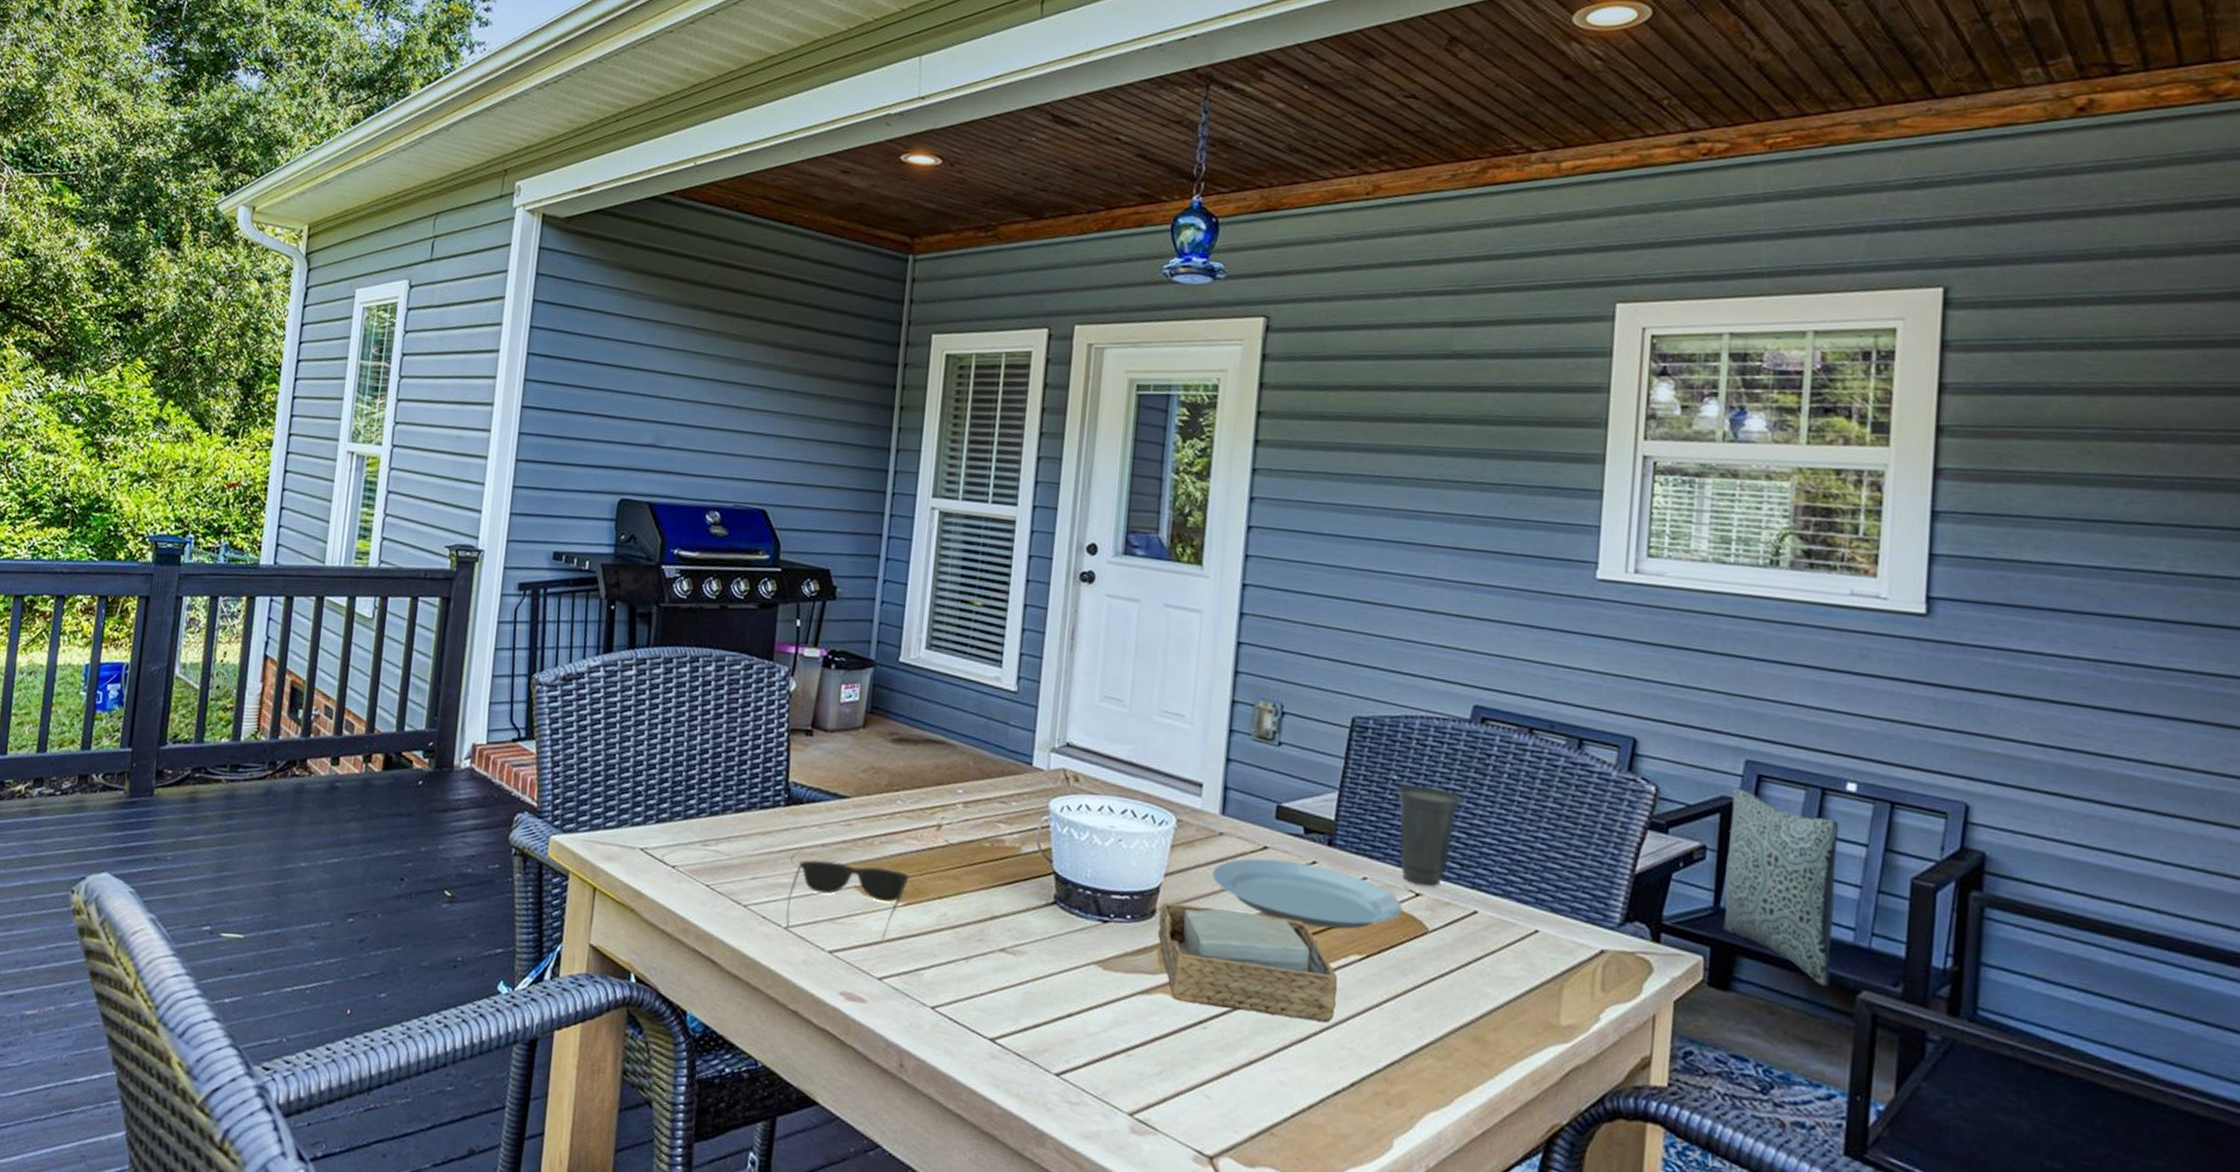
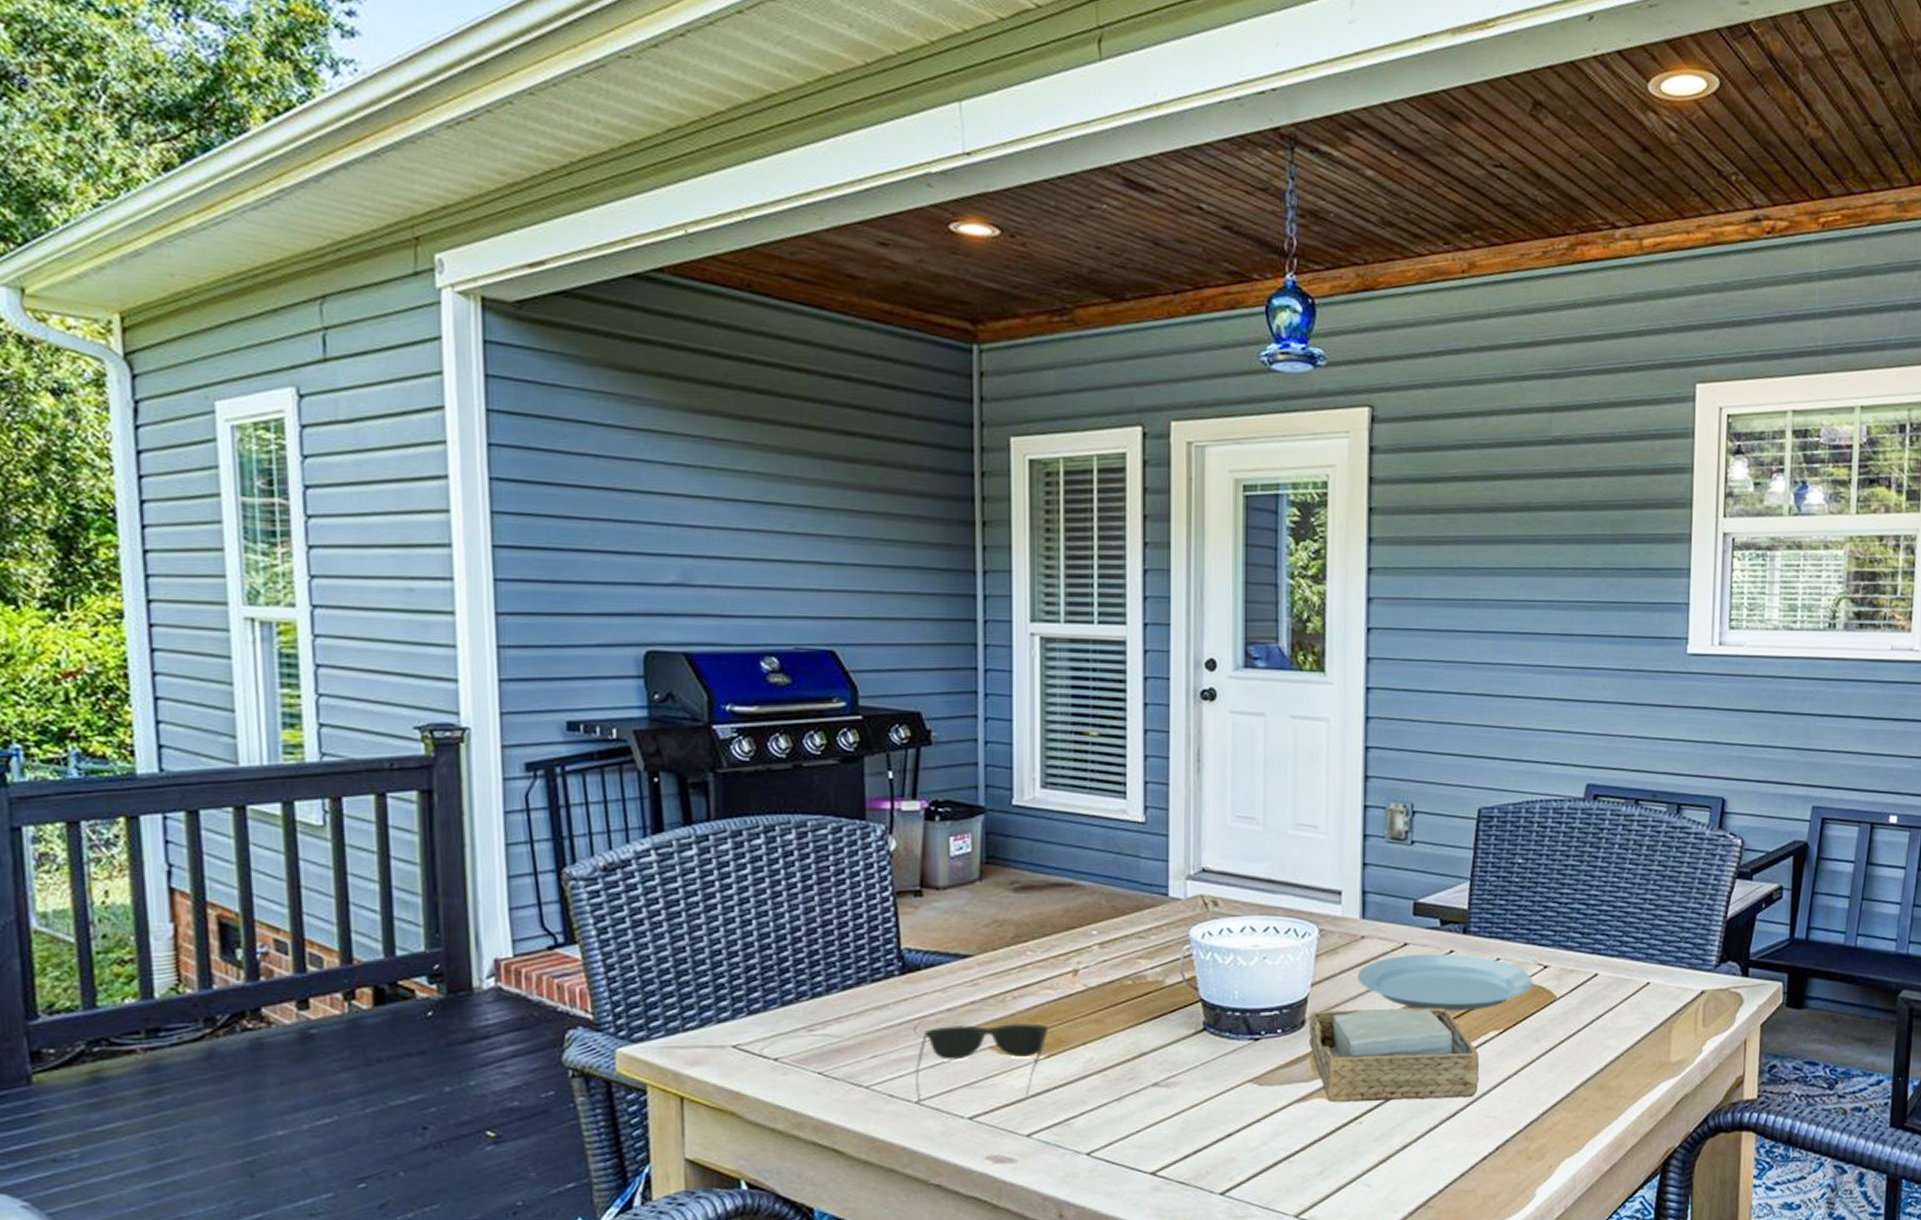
cup: present [1395,784,1463,886] -> none [1521,865,1581,958]
pillow: present [1723,787,1839,987] -> none [1797,831,1884,991]

